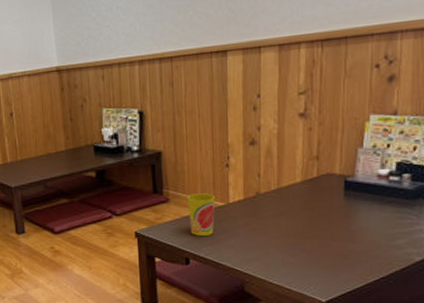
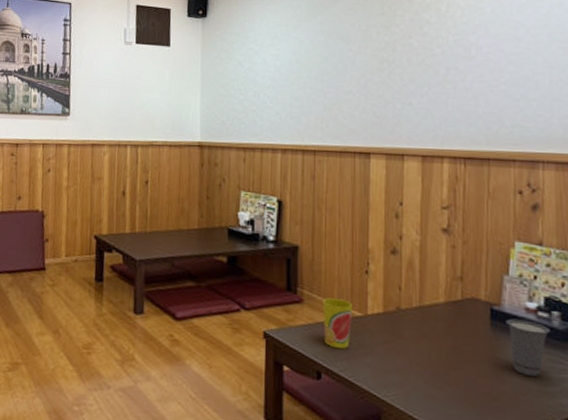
cup: none [359,185,400,235] -> present [506,318,550,377]

